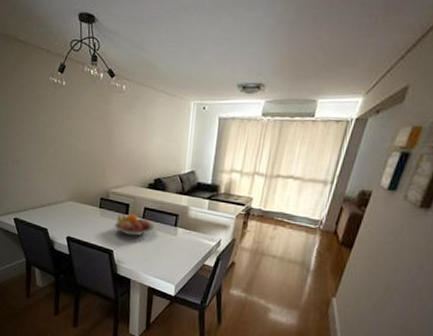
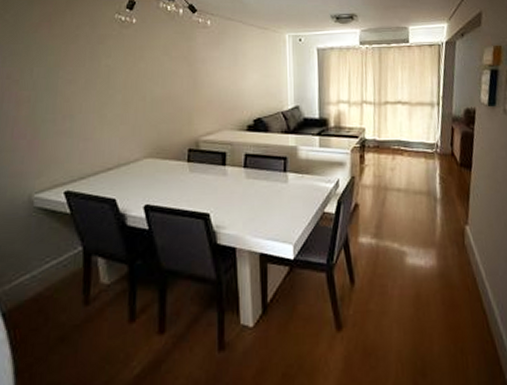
fruit bowl: present [114,213,155,236] -> none [209,162,260,191]

